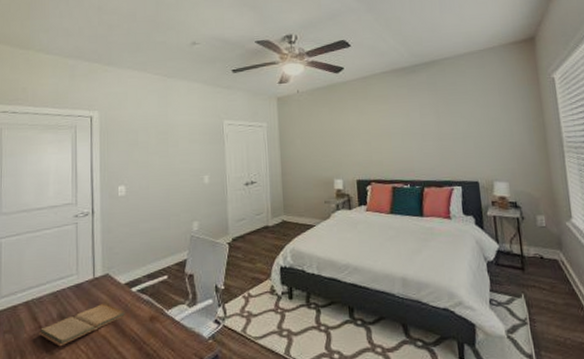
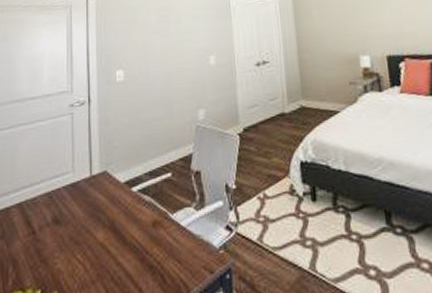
book: present [39,304,125,347] -> none [33,206,125,256]

